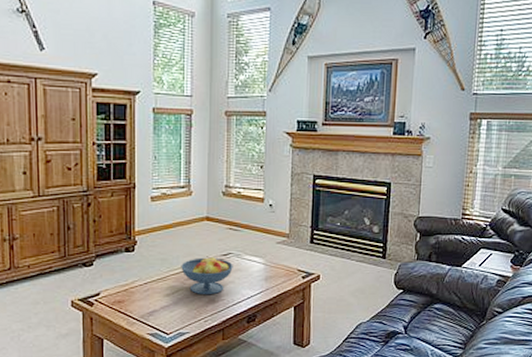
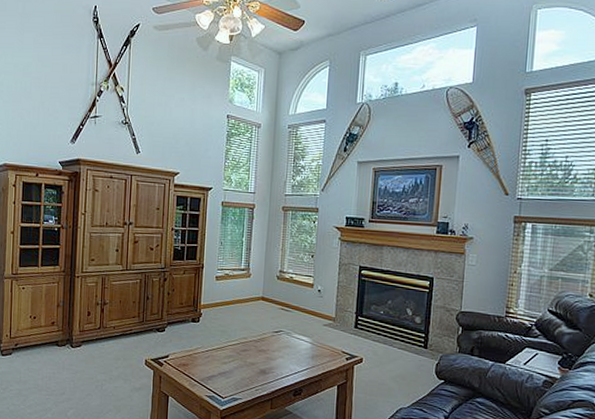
fruit bowl: present [181,256,233,295] -> none [237,331,283,367]

